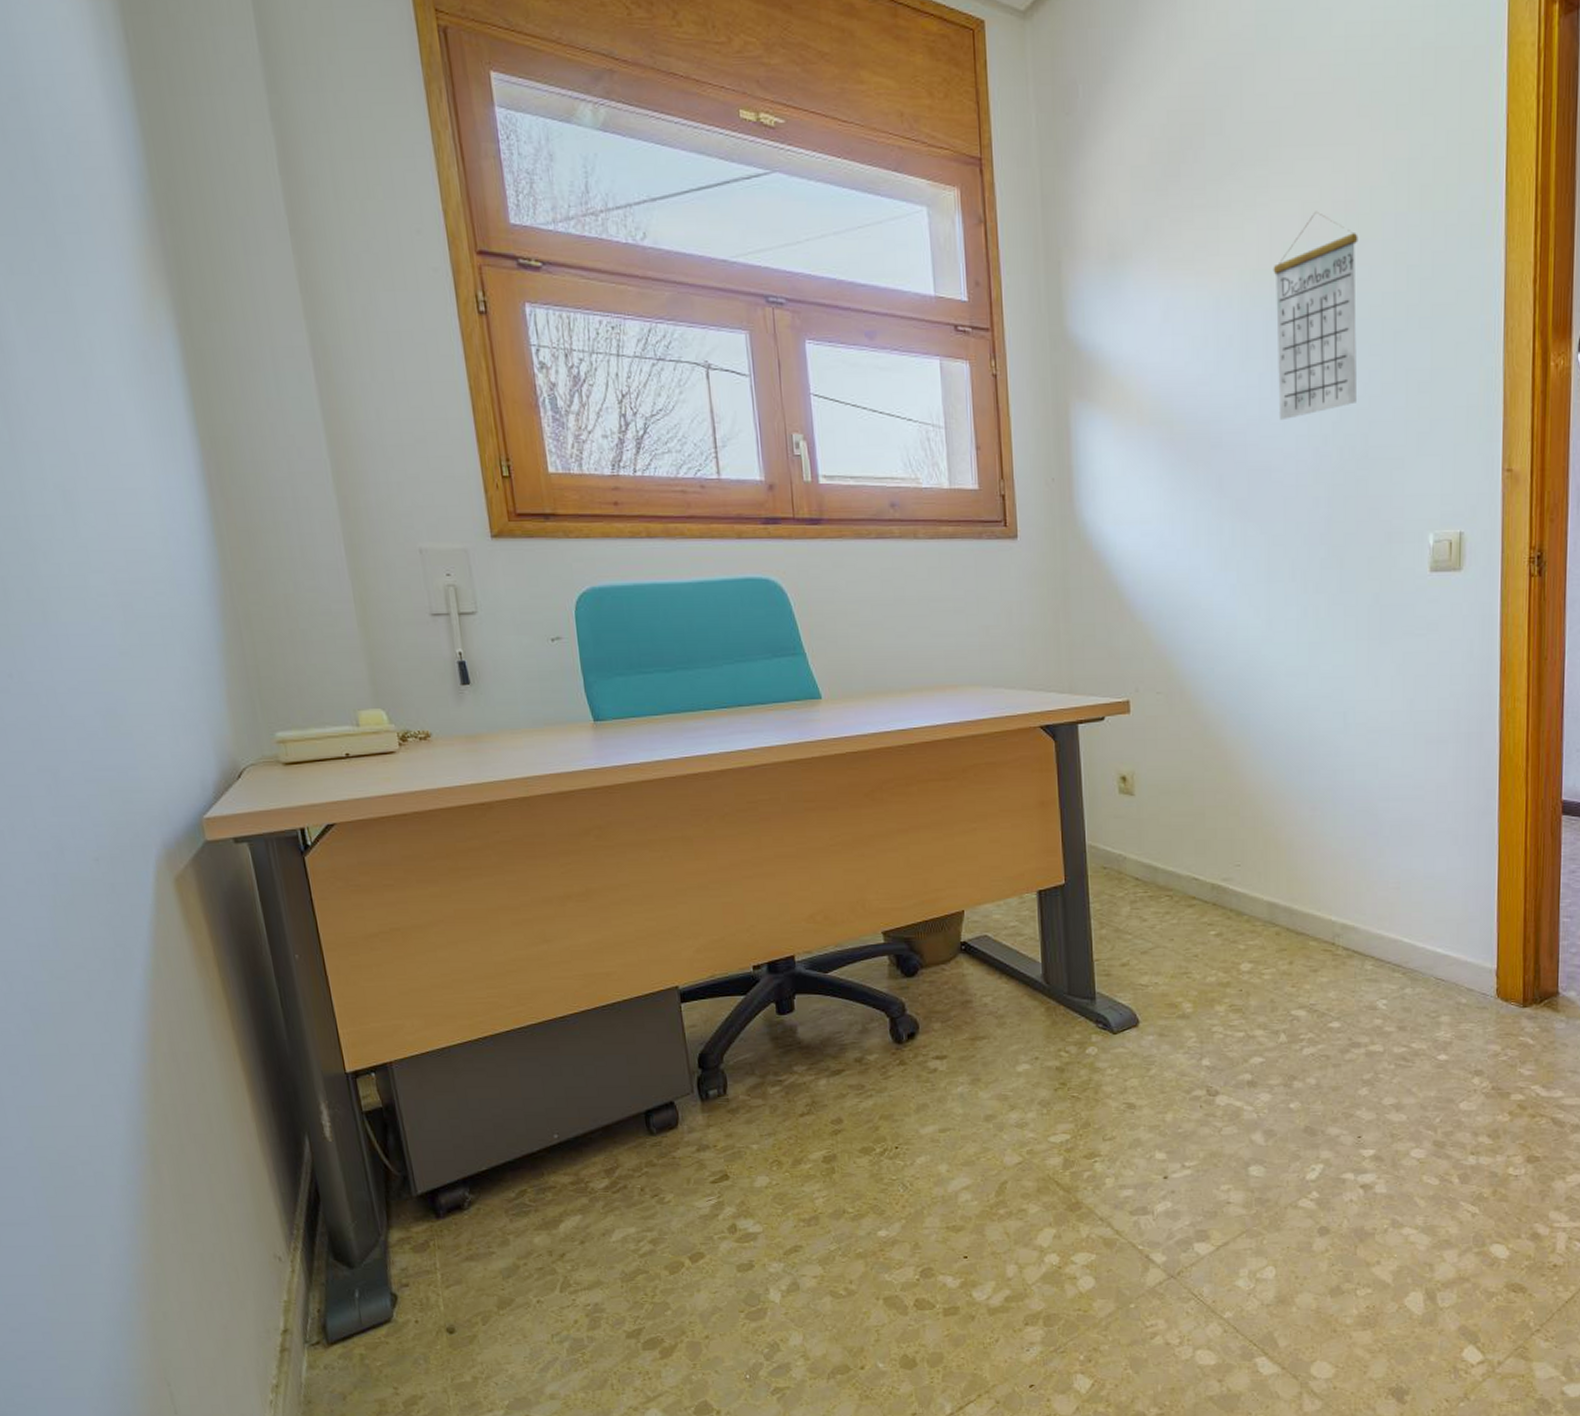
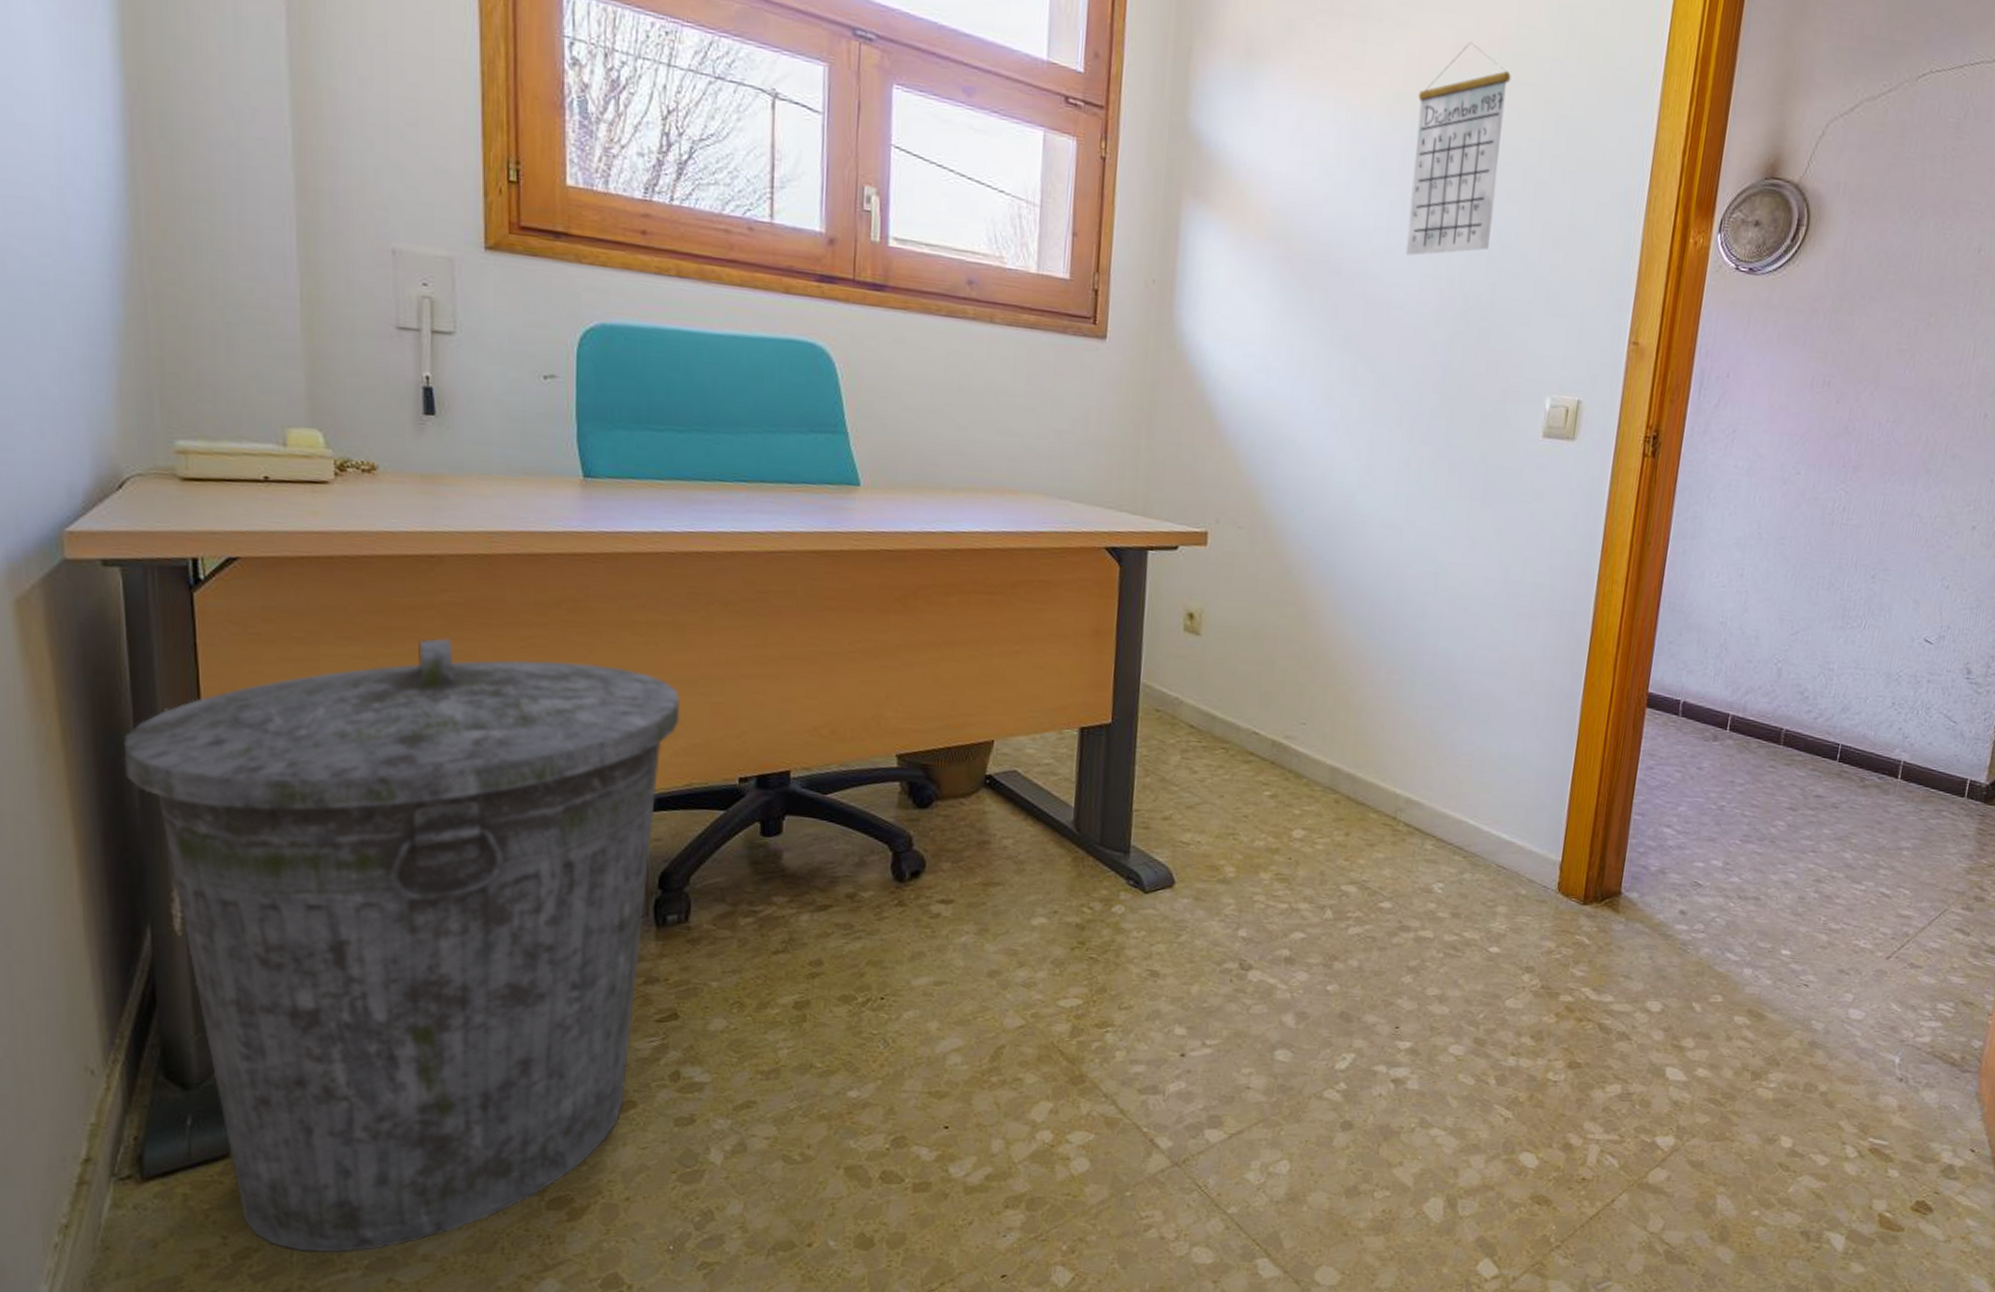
trash can: none [269,872,698,1397] -> present [123,638,681,1254]

